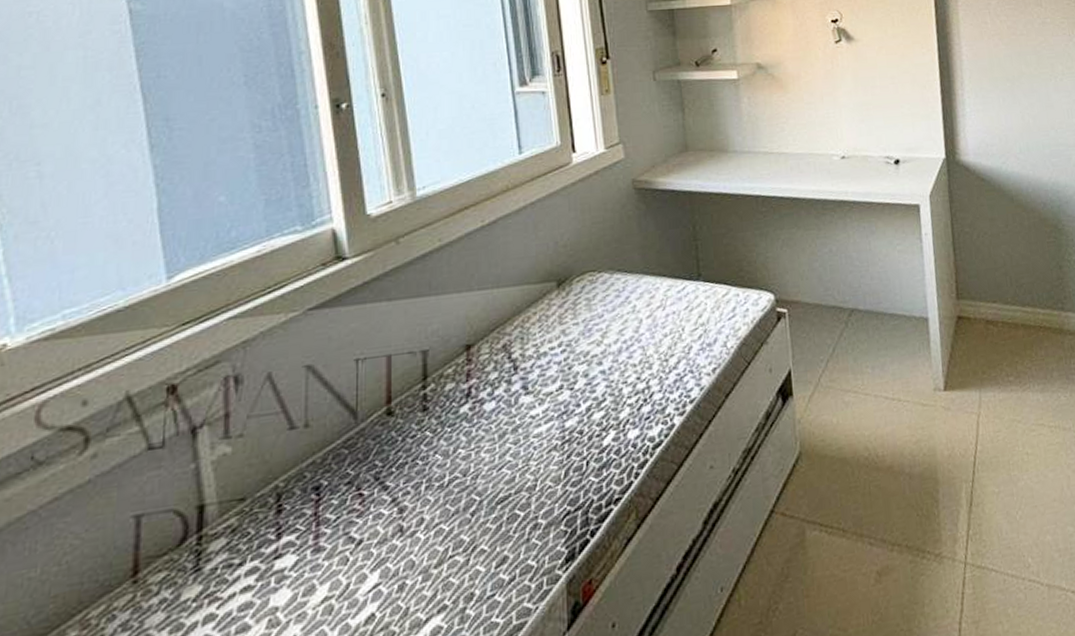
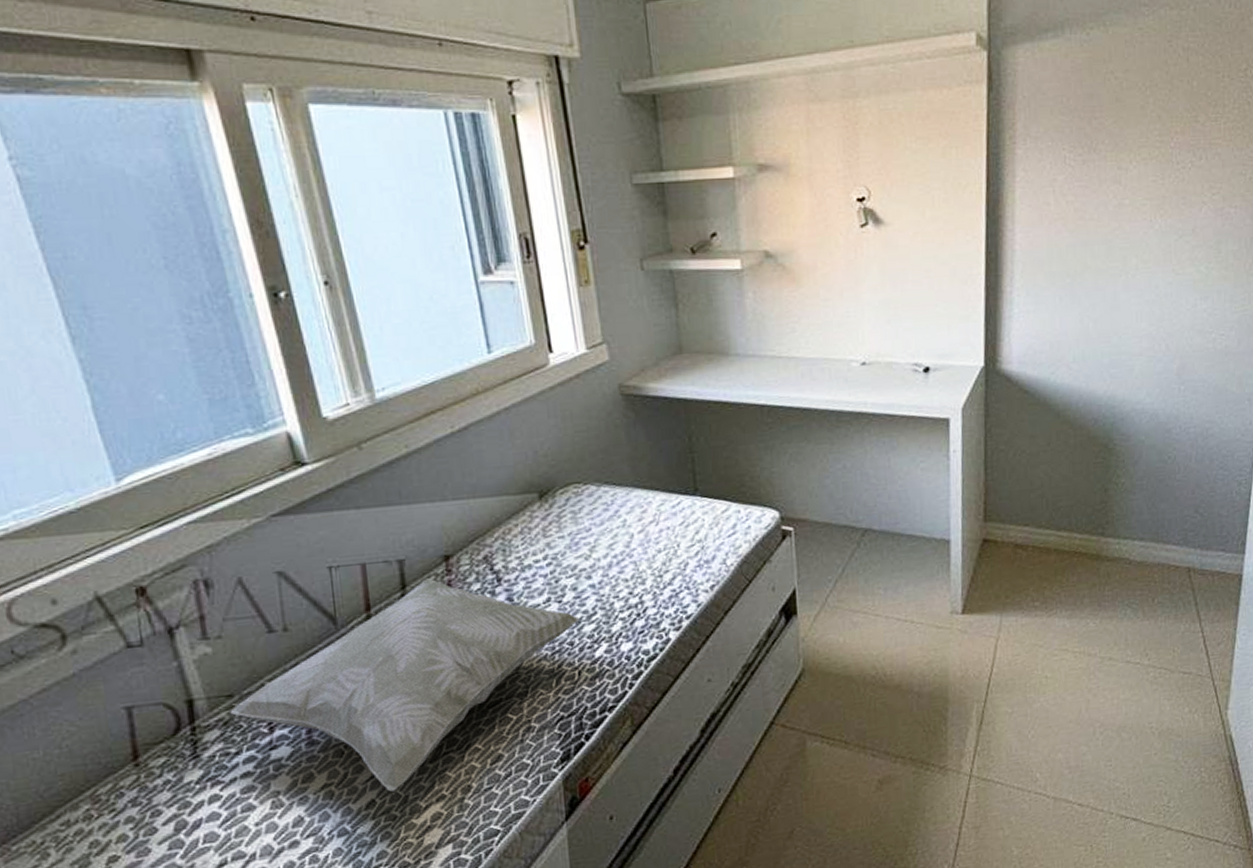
decorative pillow: none [240,368,590,604] -> present [230,578,580,792]

